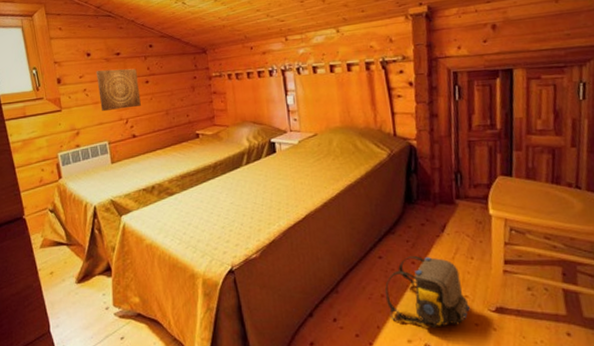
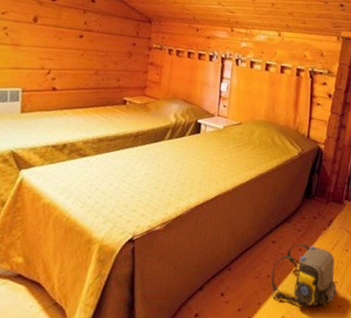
wall art: present [96,68,141,111] -> none [21,10,72,60]

